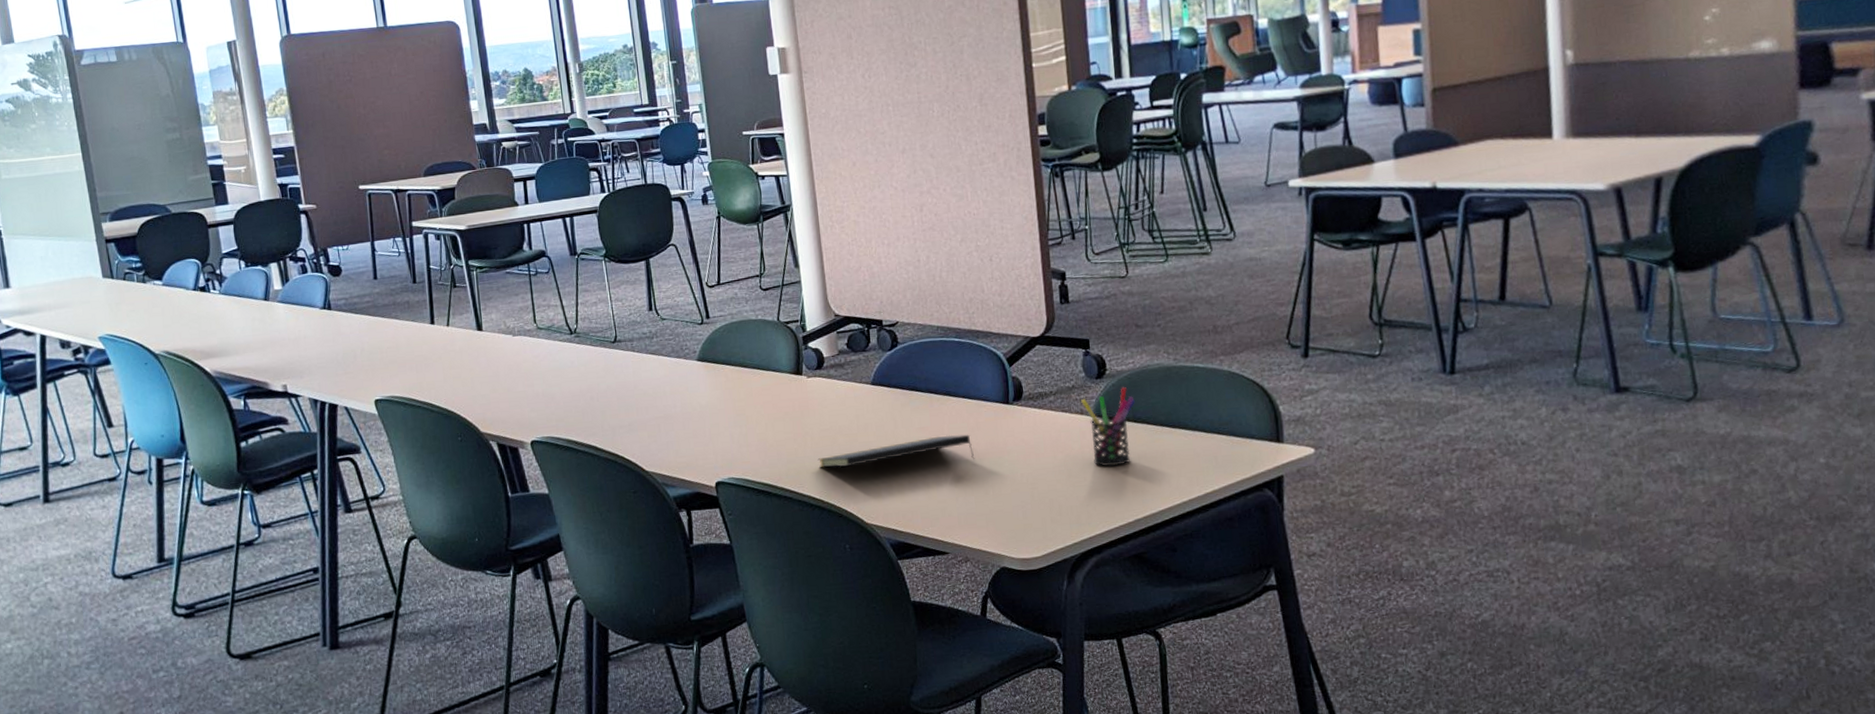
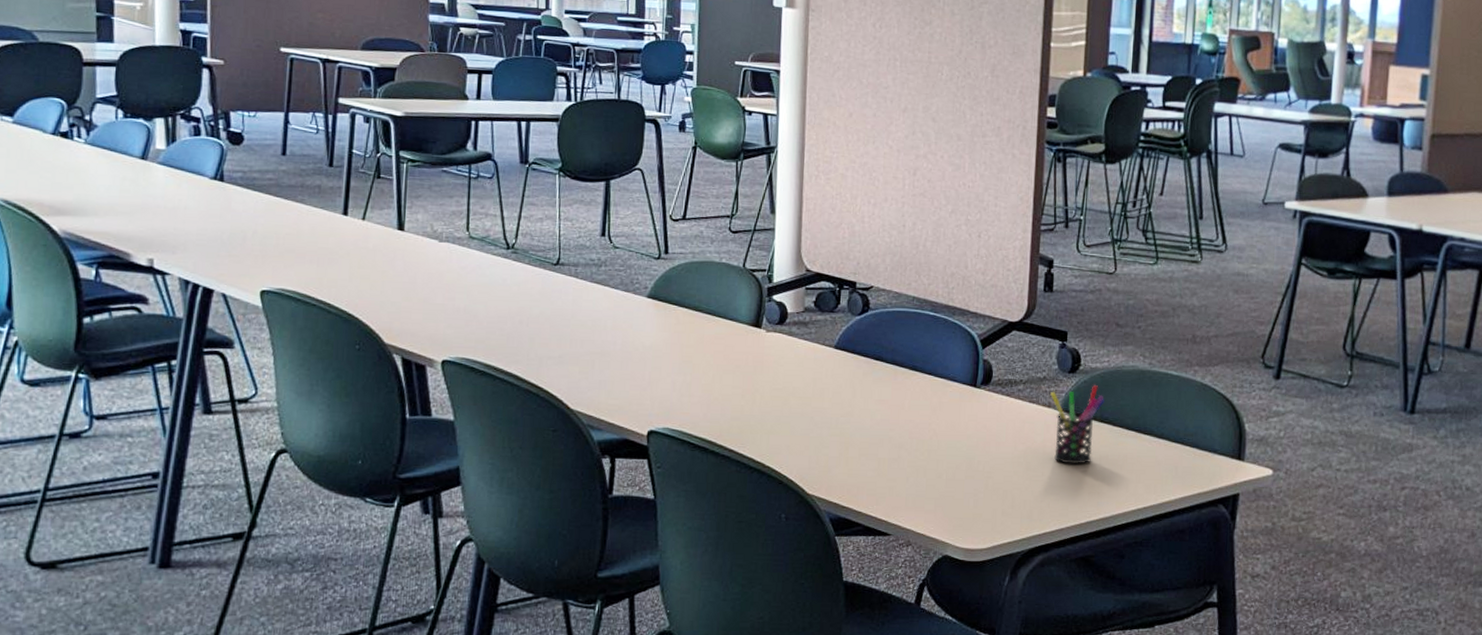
notepad: present [817,434,975,468] -> none [764,411,933,441]

